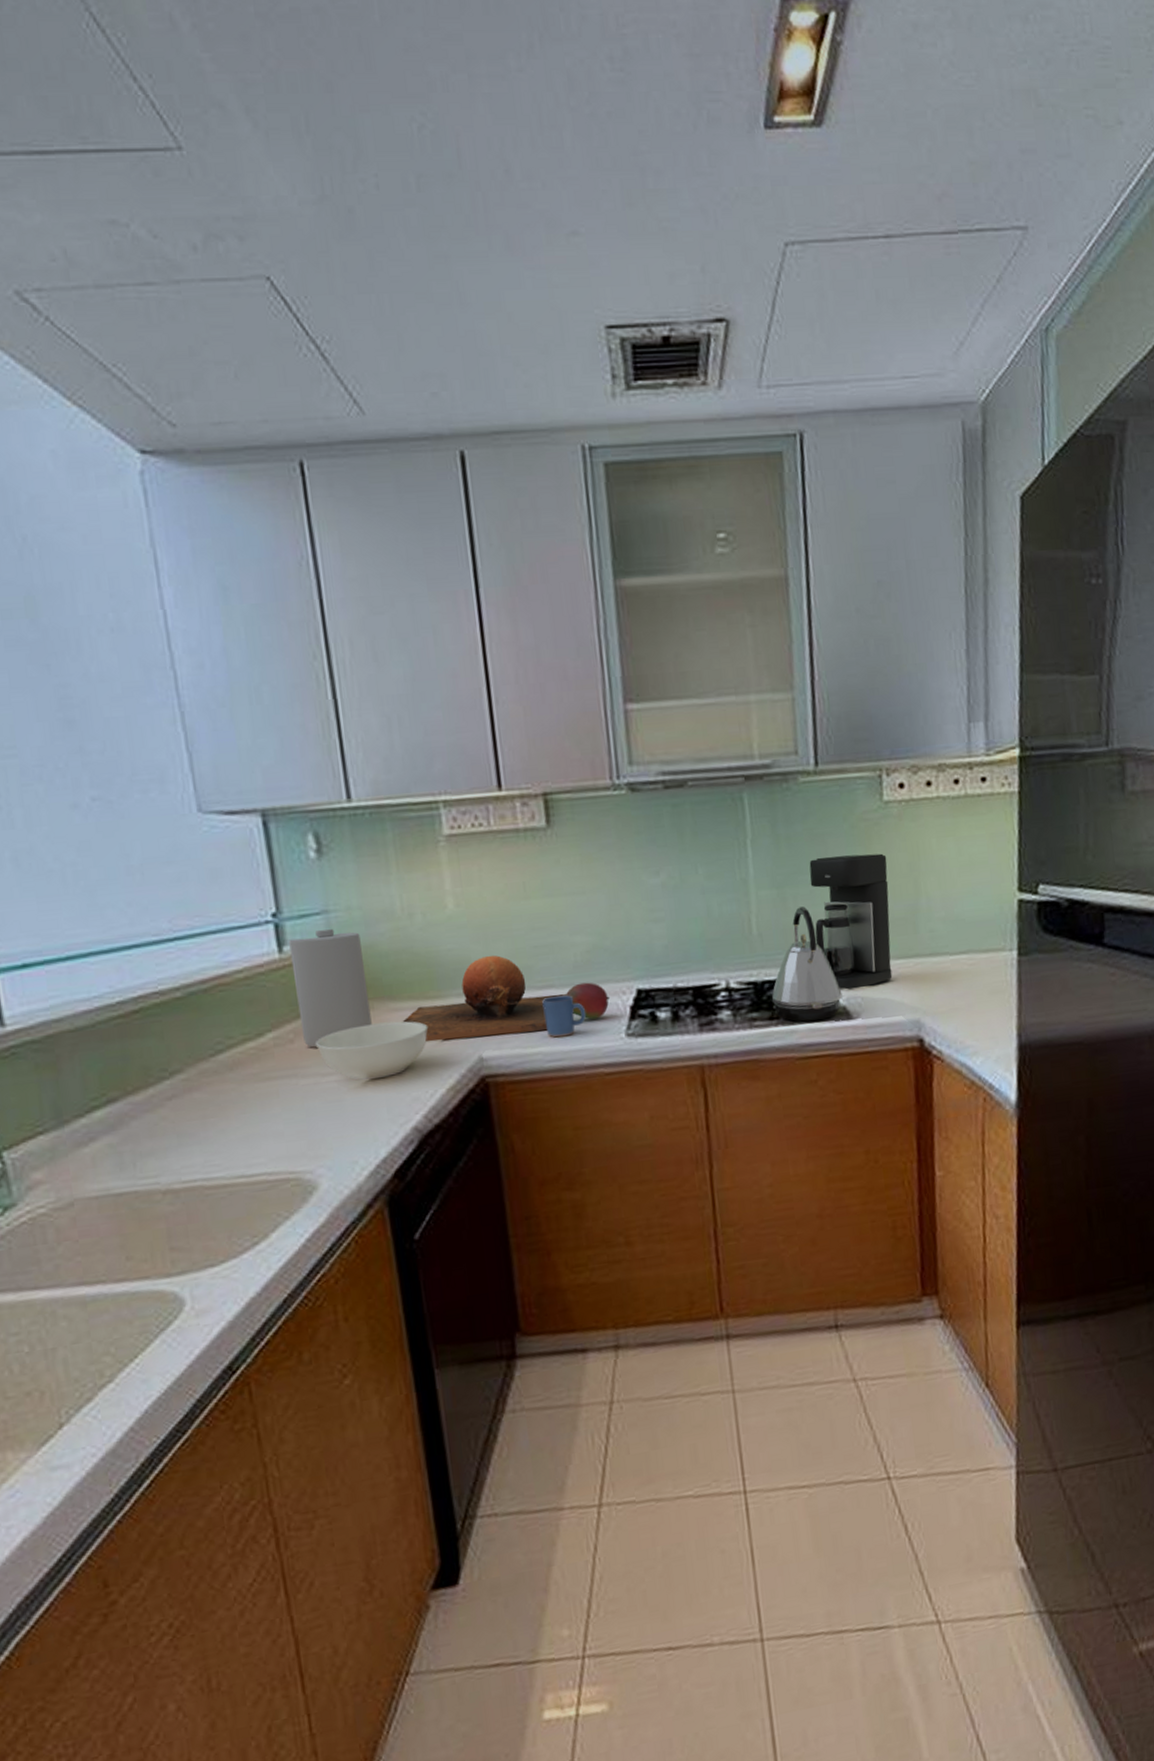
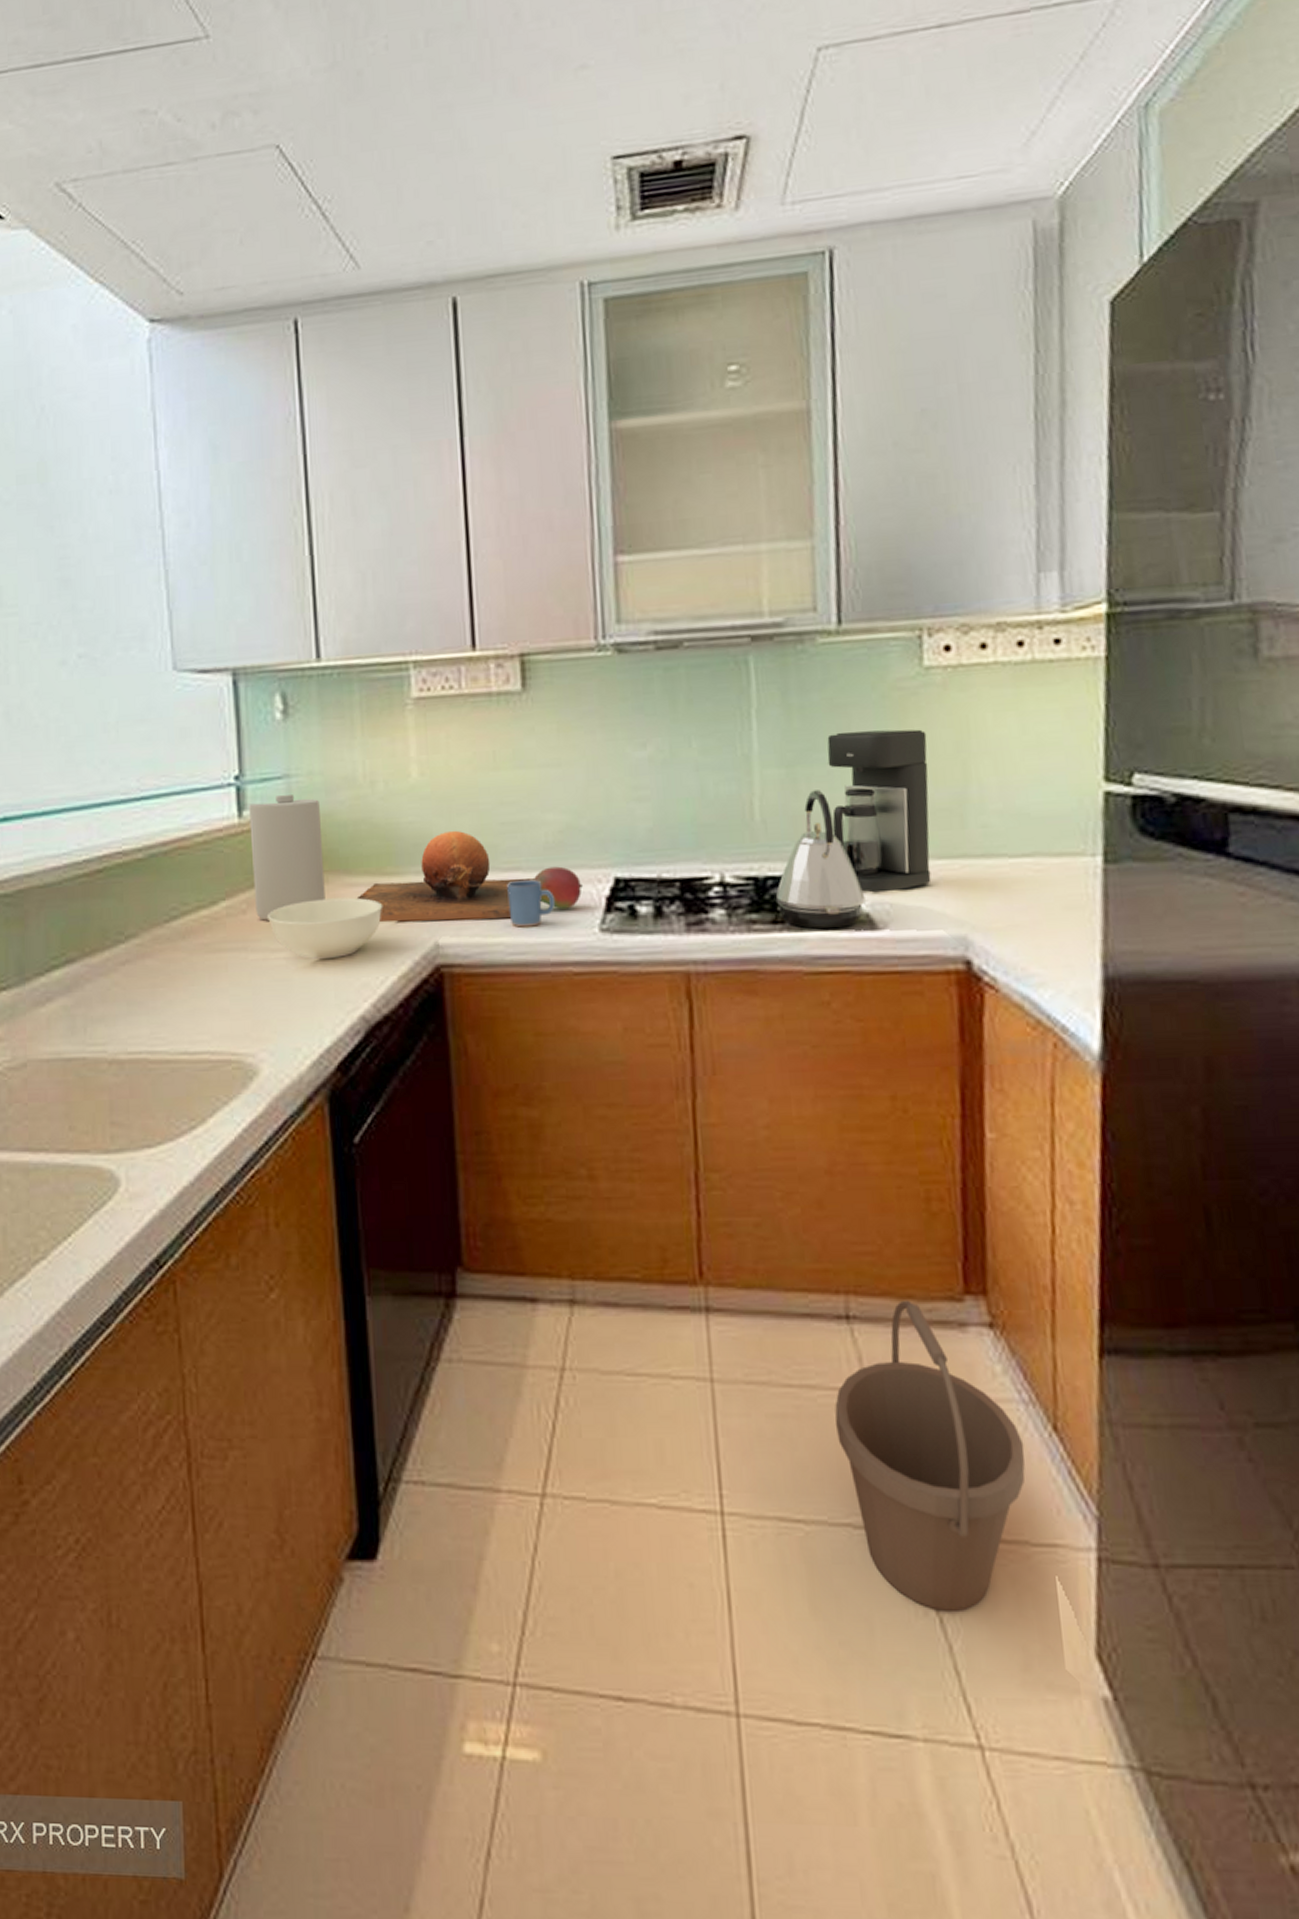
bucket: none [828,1306,967,1532] -> present [835,1300,1025,1611]

